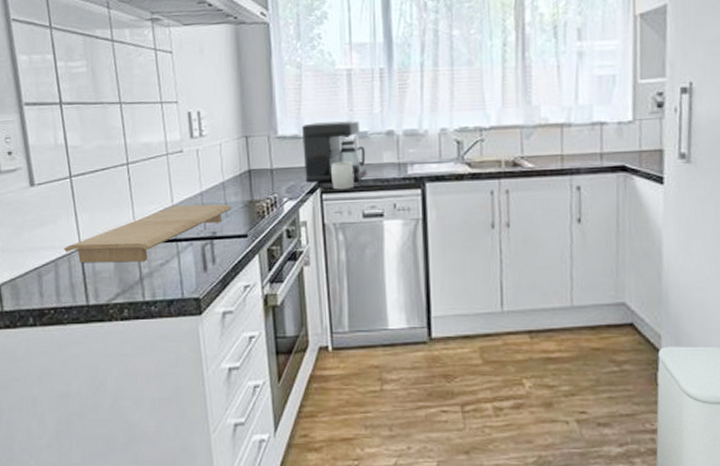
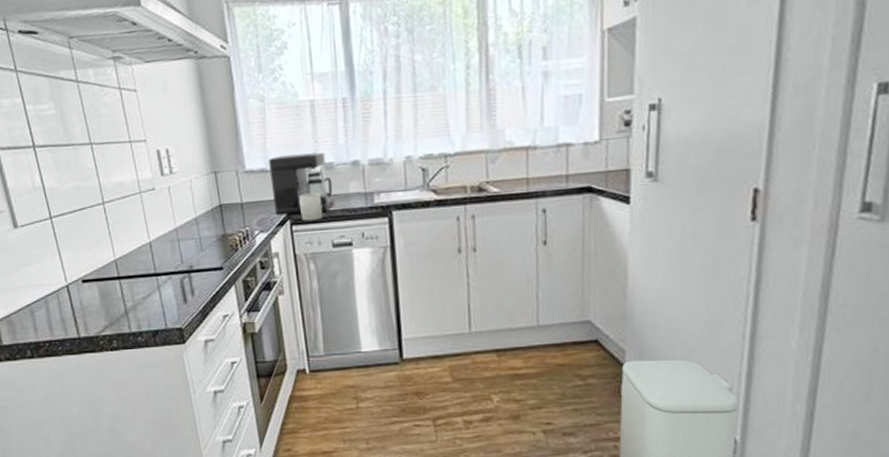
cutting board: present [64,204,233,263] -> none [52,239,207,298]

